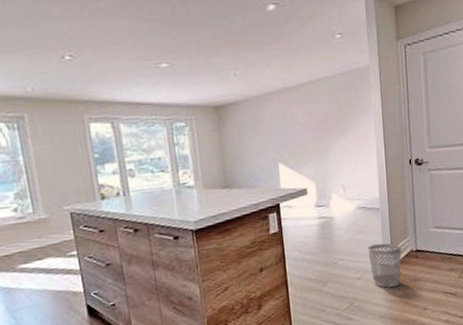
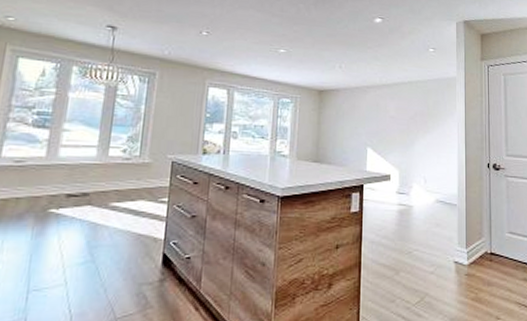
wastebasket: present [368,243,402,288] -> none [443,240,476,288]

